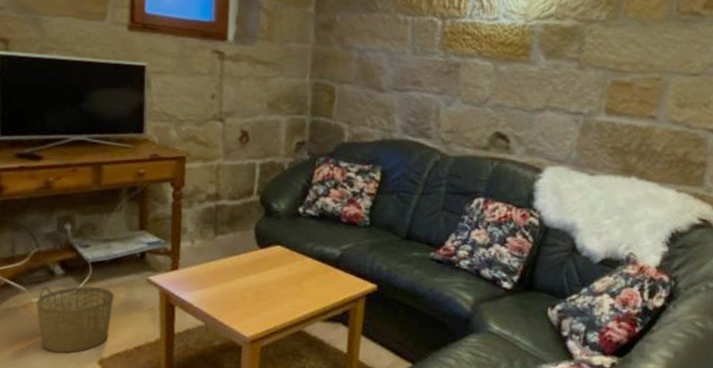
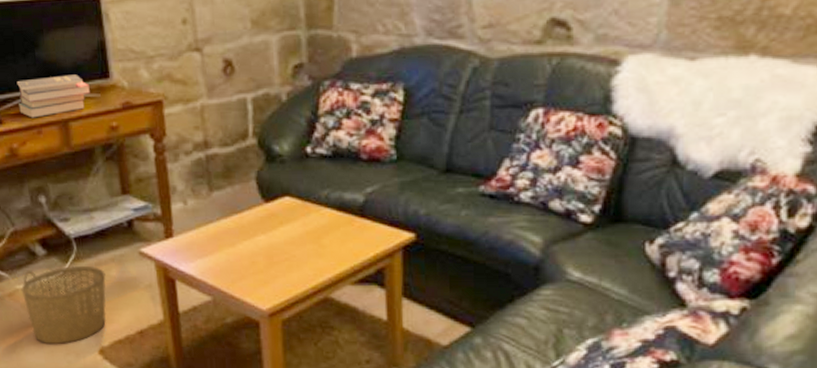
books: none [59,125,125,159] -> present [17,74,90,118]

